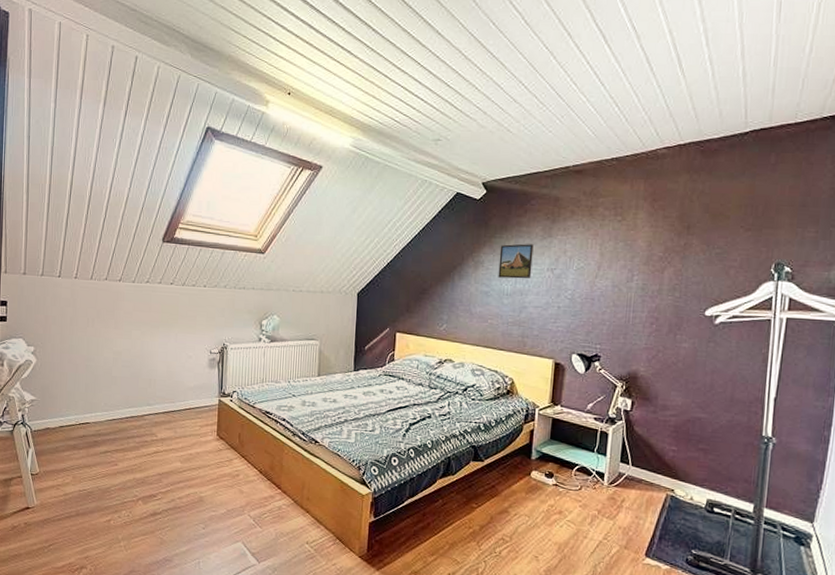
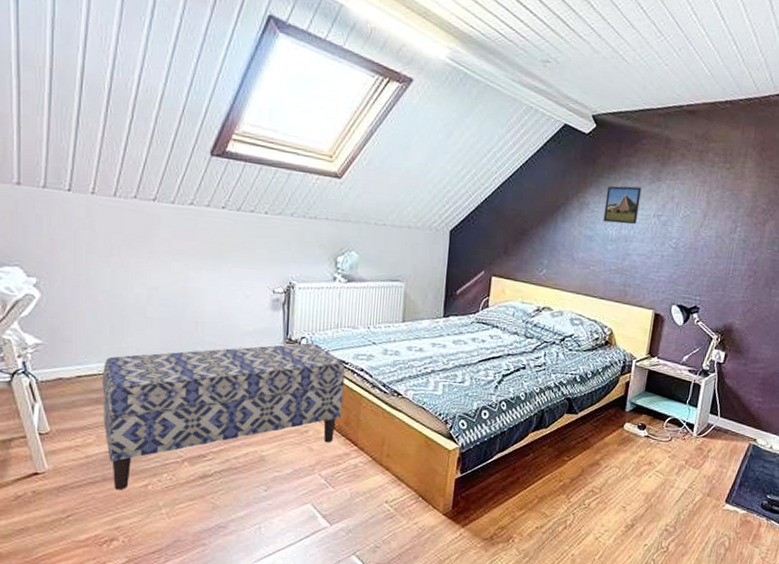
bench: none [78,396,270,524] -> present [102,343,346,490]

